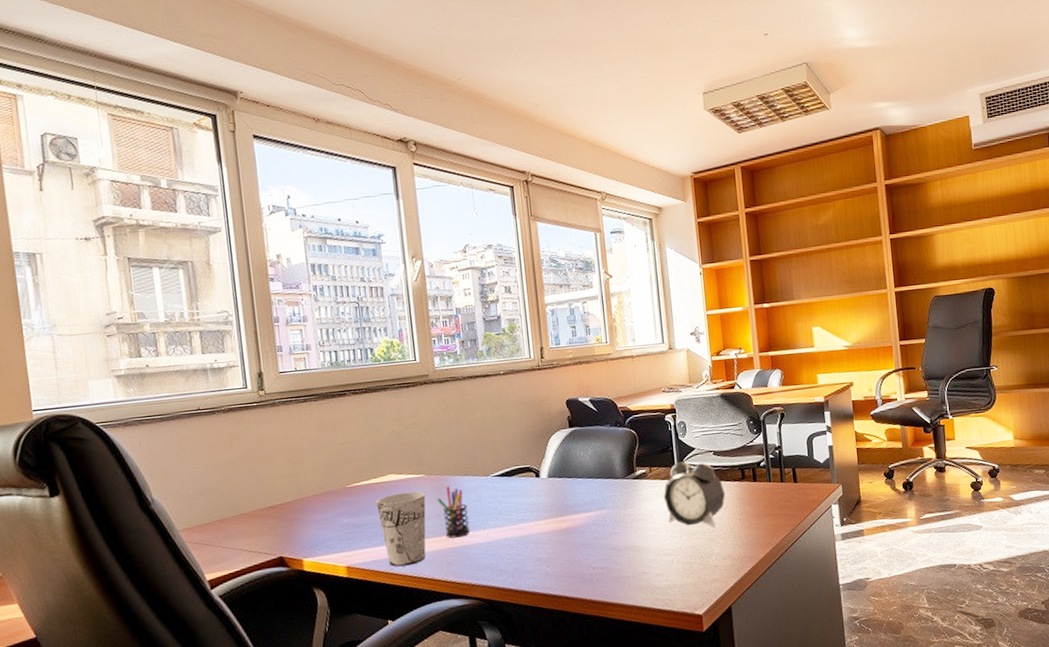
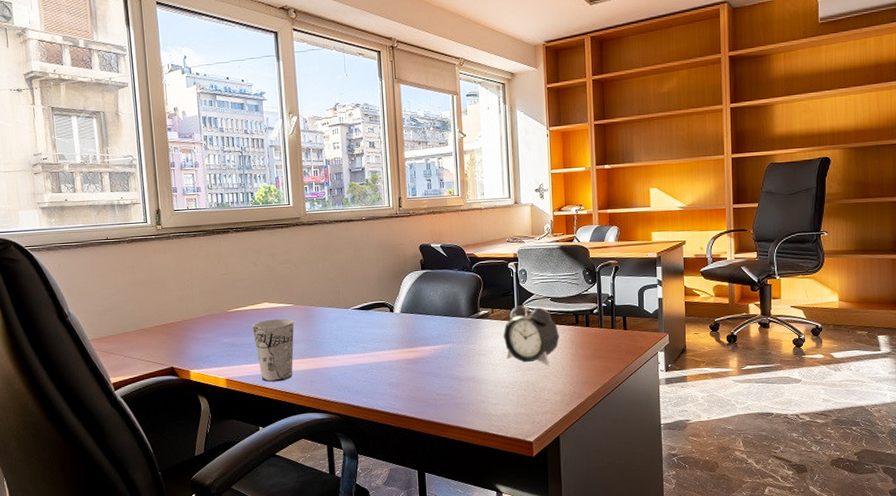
pen holder: present [437,486,470,539] -> none [304,315,331,361]

